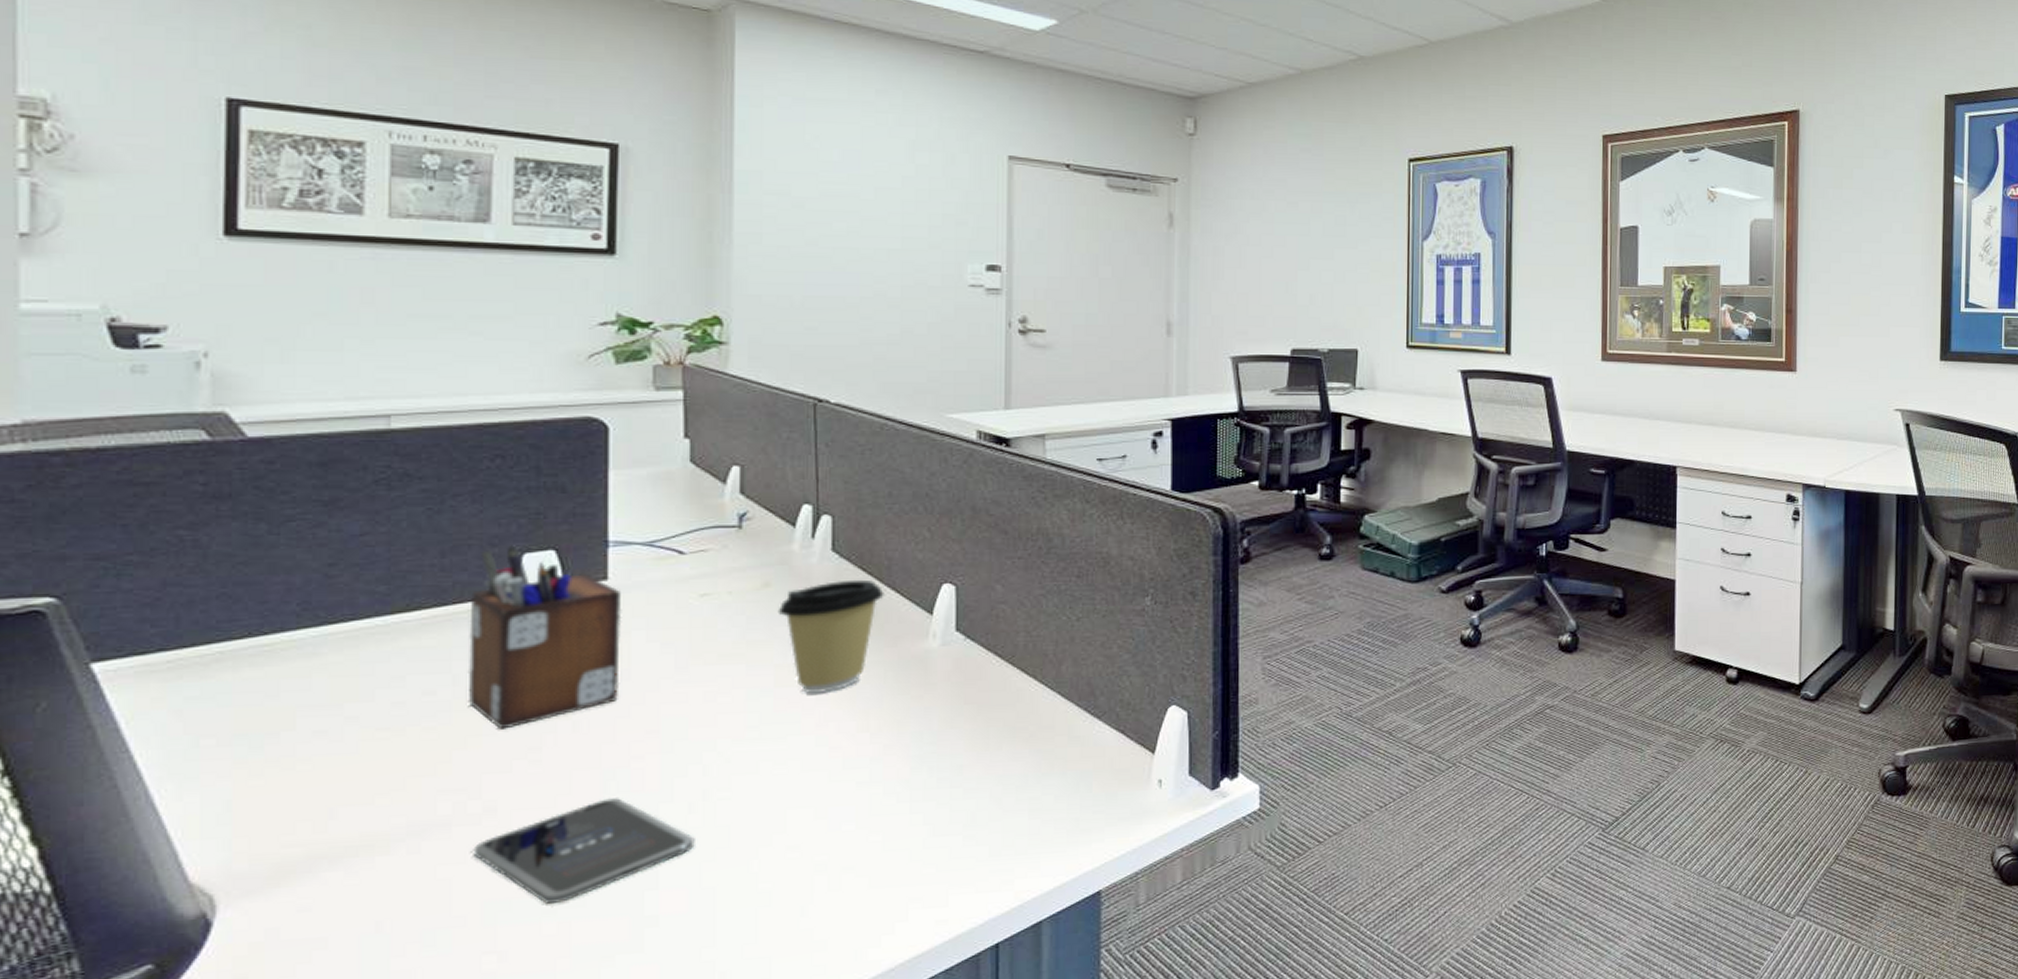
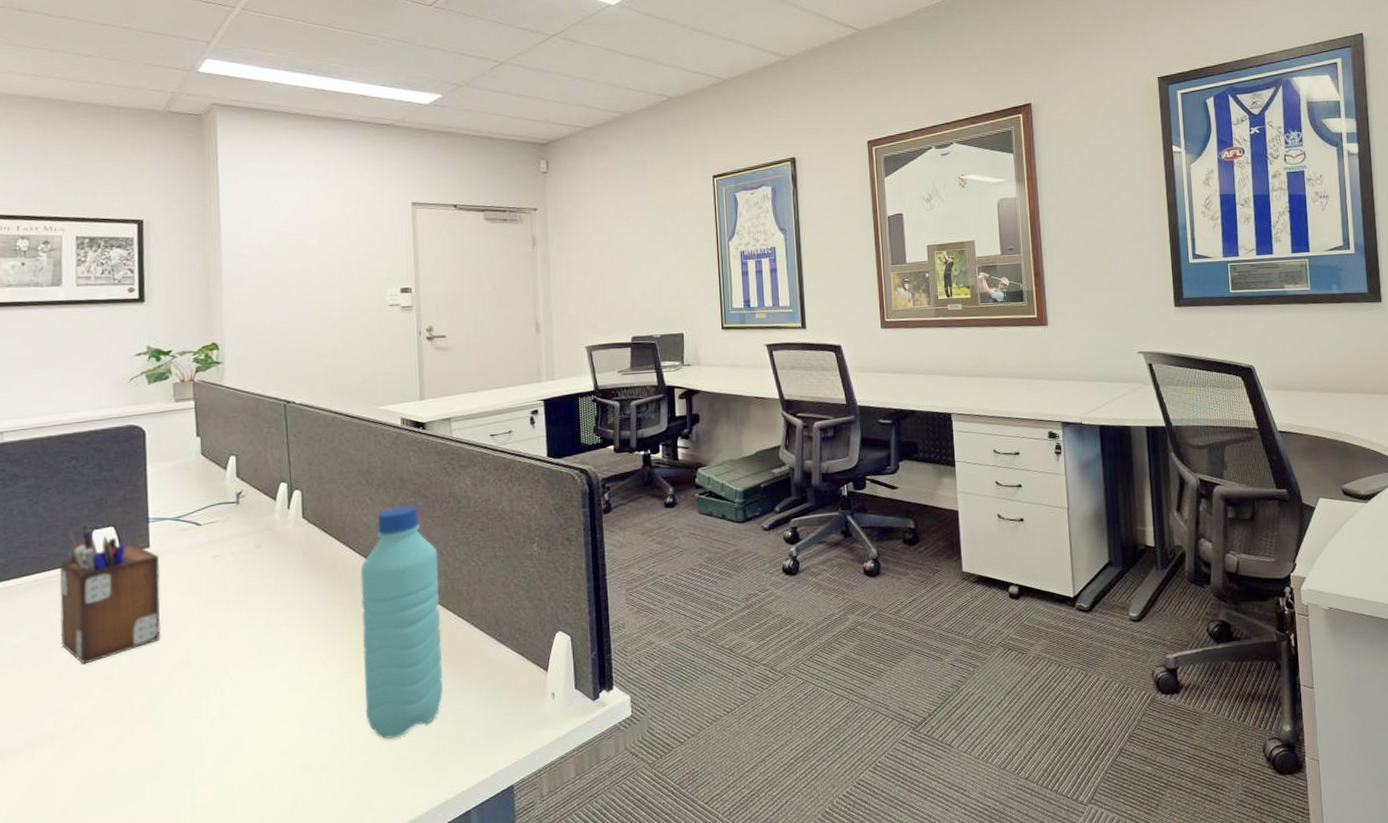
smartphone: present [473,796,695,905] -> none [68,714,218,799]
coffee cup: present [778,579,884,694] -> none [267,539,341,630]
water bottle: none [906,541,1017,833] -> present [360,505,443,739]

